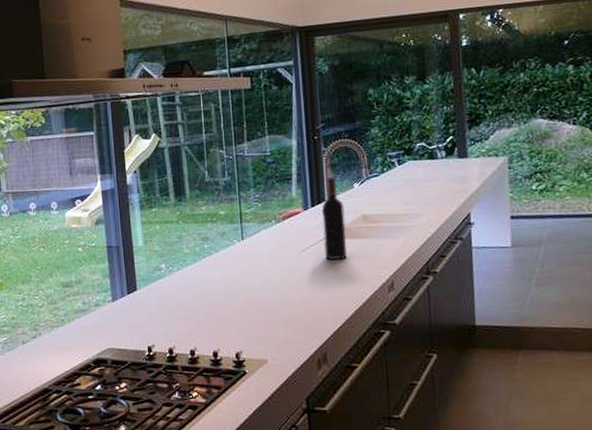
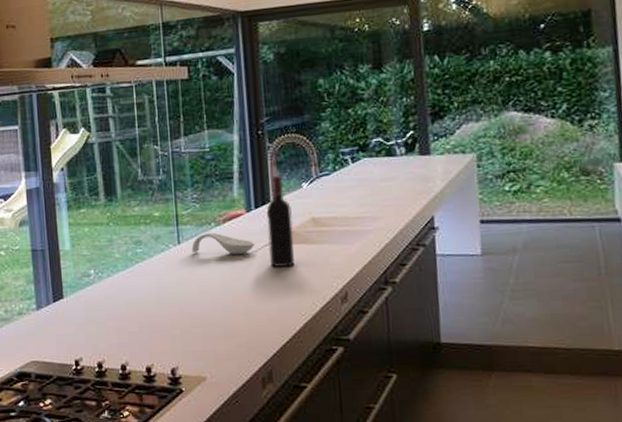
spoon rest: none [254,229,312,249] -> present [191,232,255,254]

